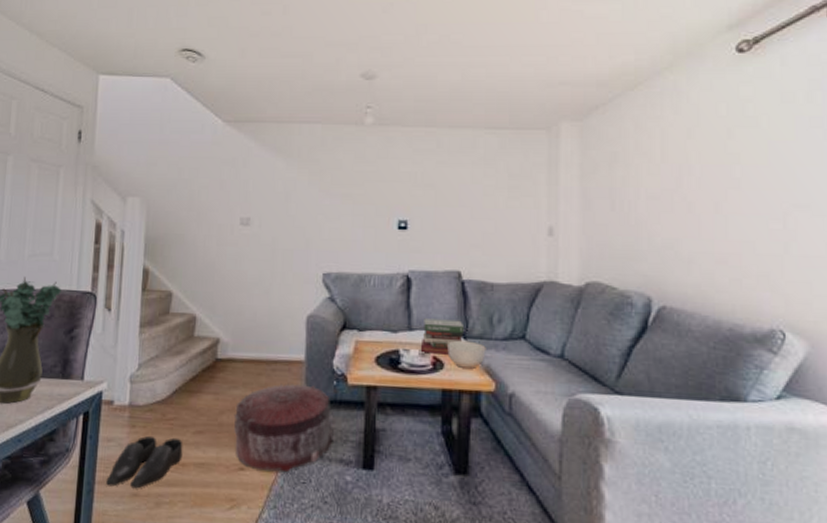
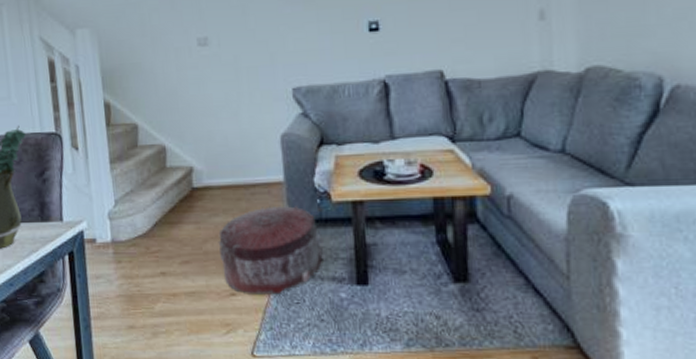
shoe: present [106,435,183,489] -> none [101,269,172,321]
books: present [420,318,465,355] -> none [405,123,453,162]
bowl: present [446,340,486,369] -> none [433,144,478,174]

